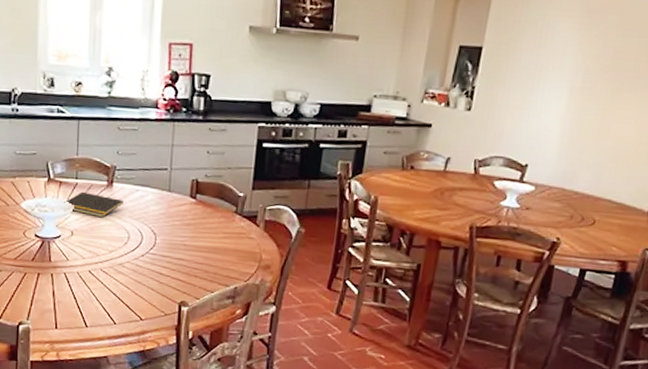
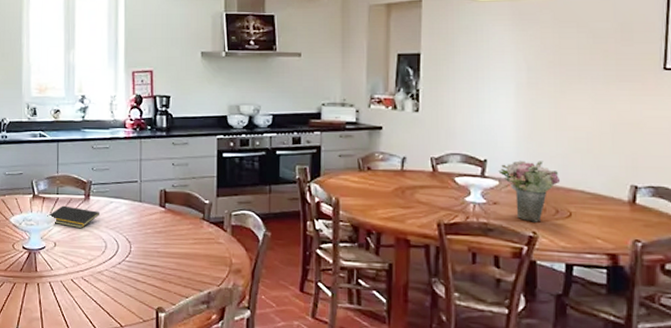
flower bouquet: none [536,167,593,229] -> present [498,160,561,222]

